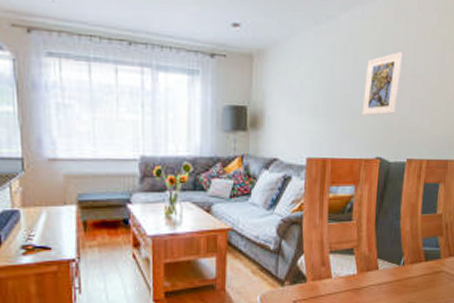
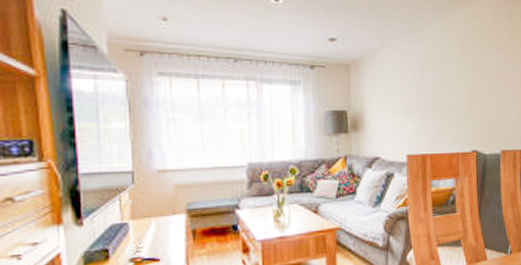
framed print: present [361,51,403,116] -> none [454,54,486,113]

